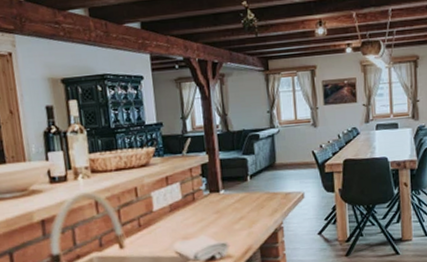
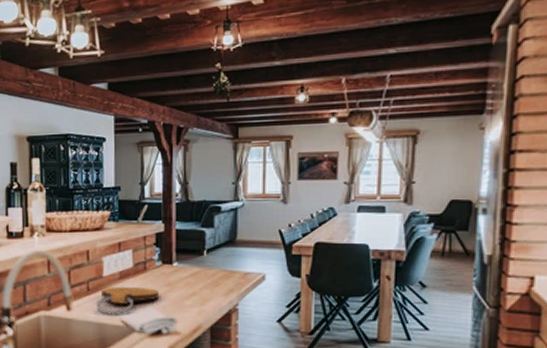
cutting board: none [149,217,210,248] -> present [97,286,160,315]

